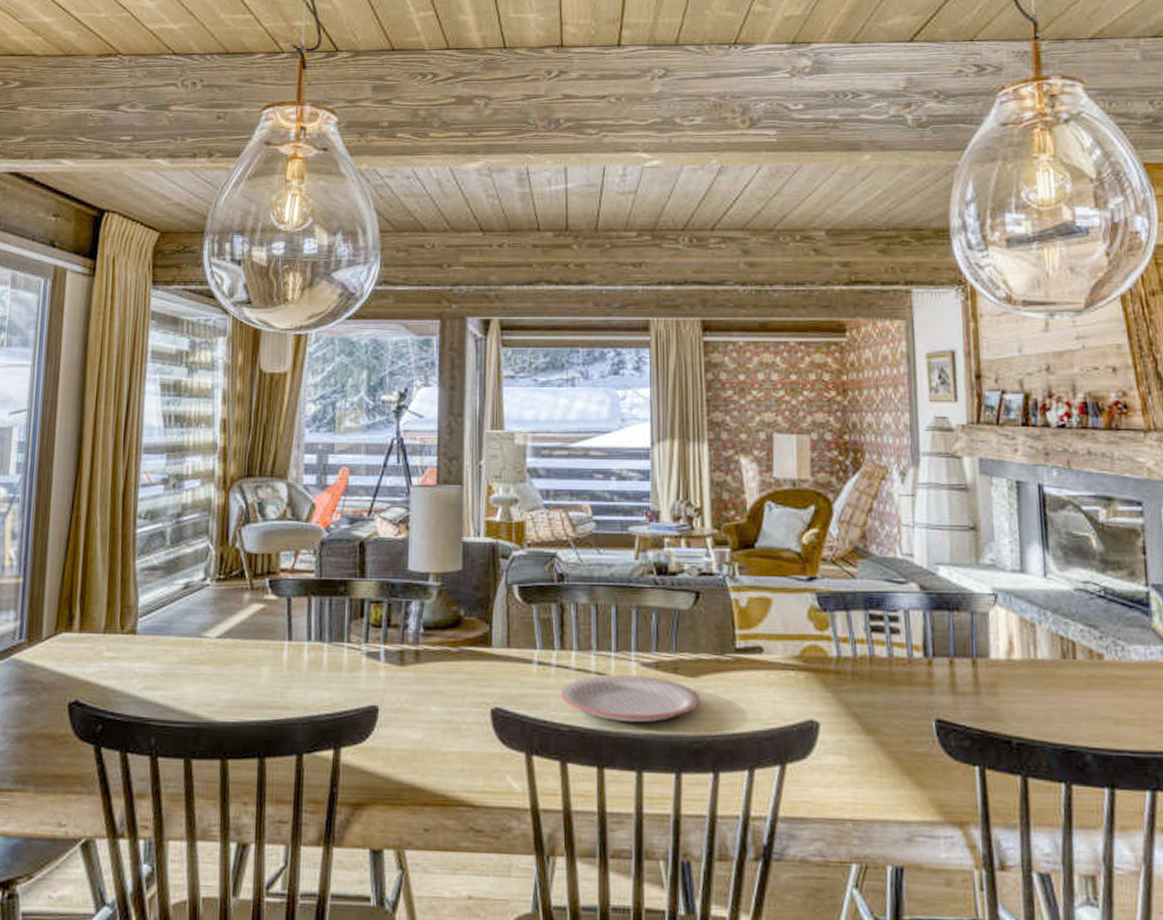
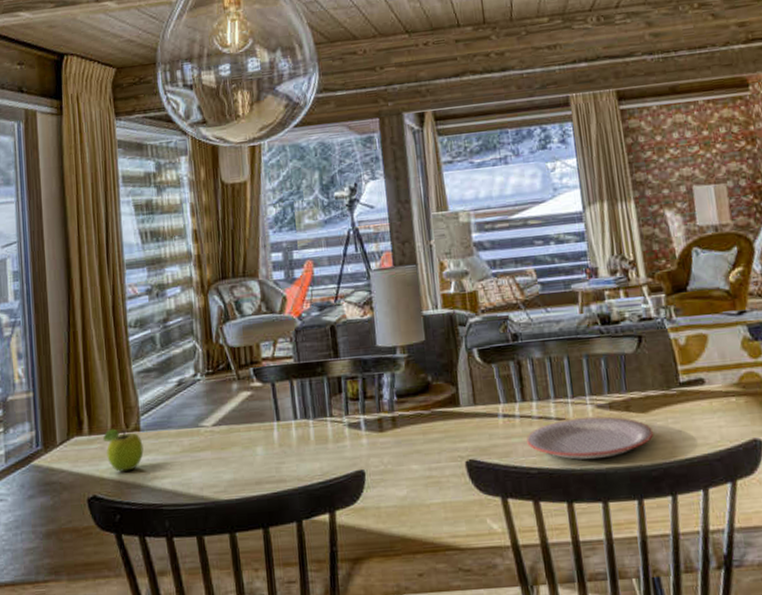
fruit: none [94,628,138,677] -> present [103,428,144,472]

